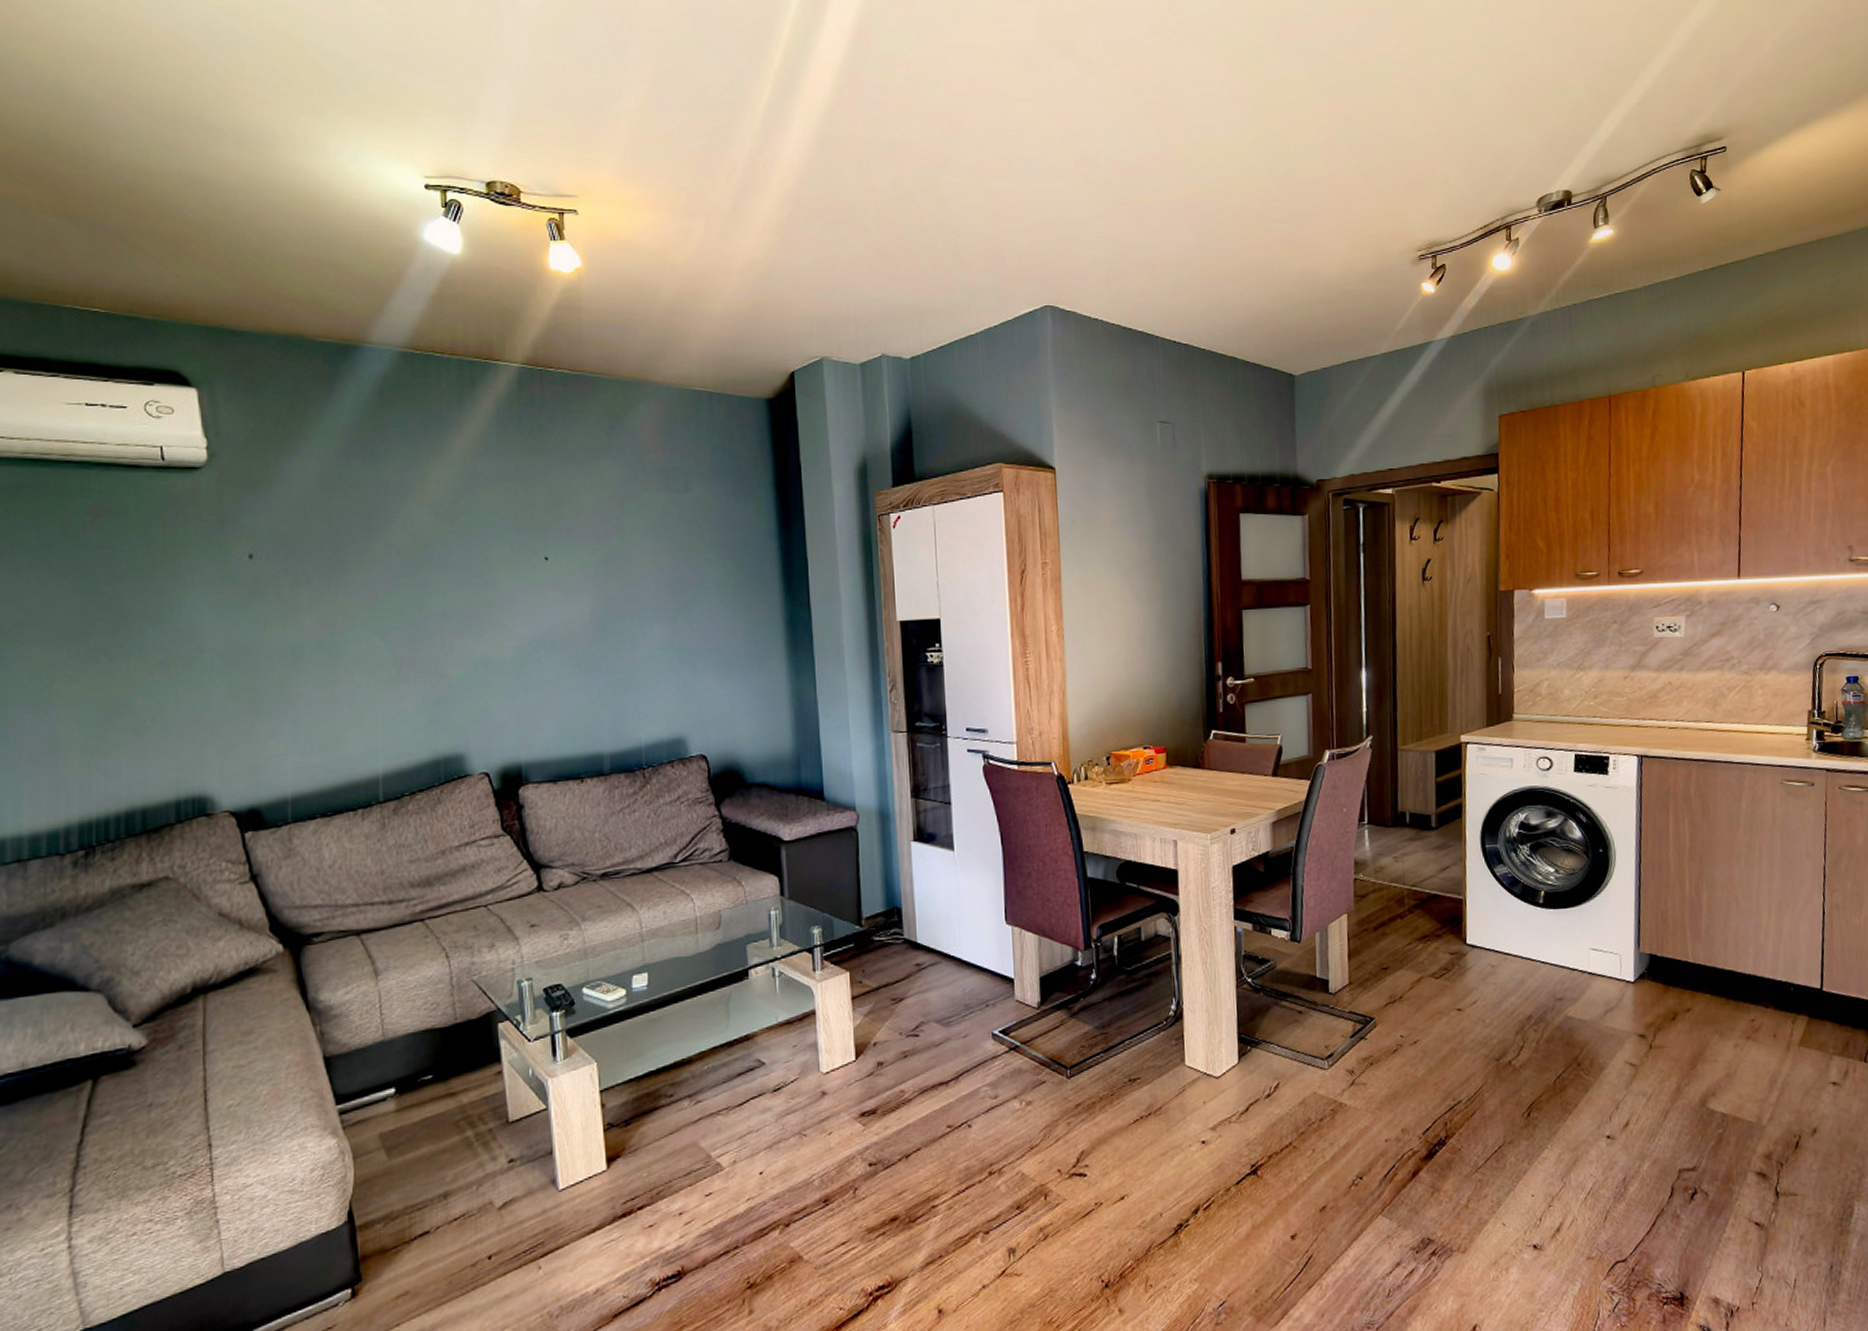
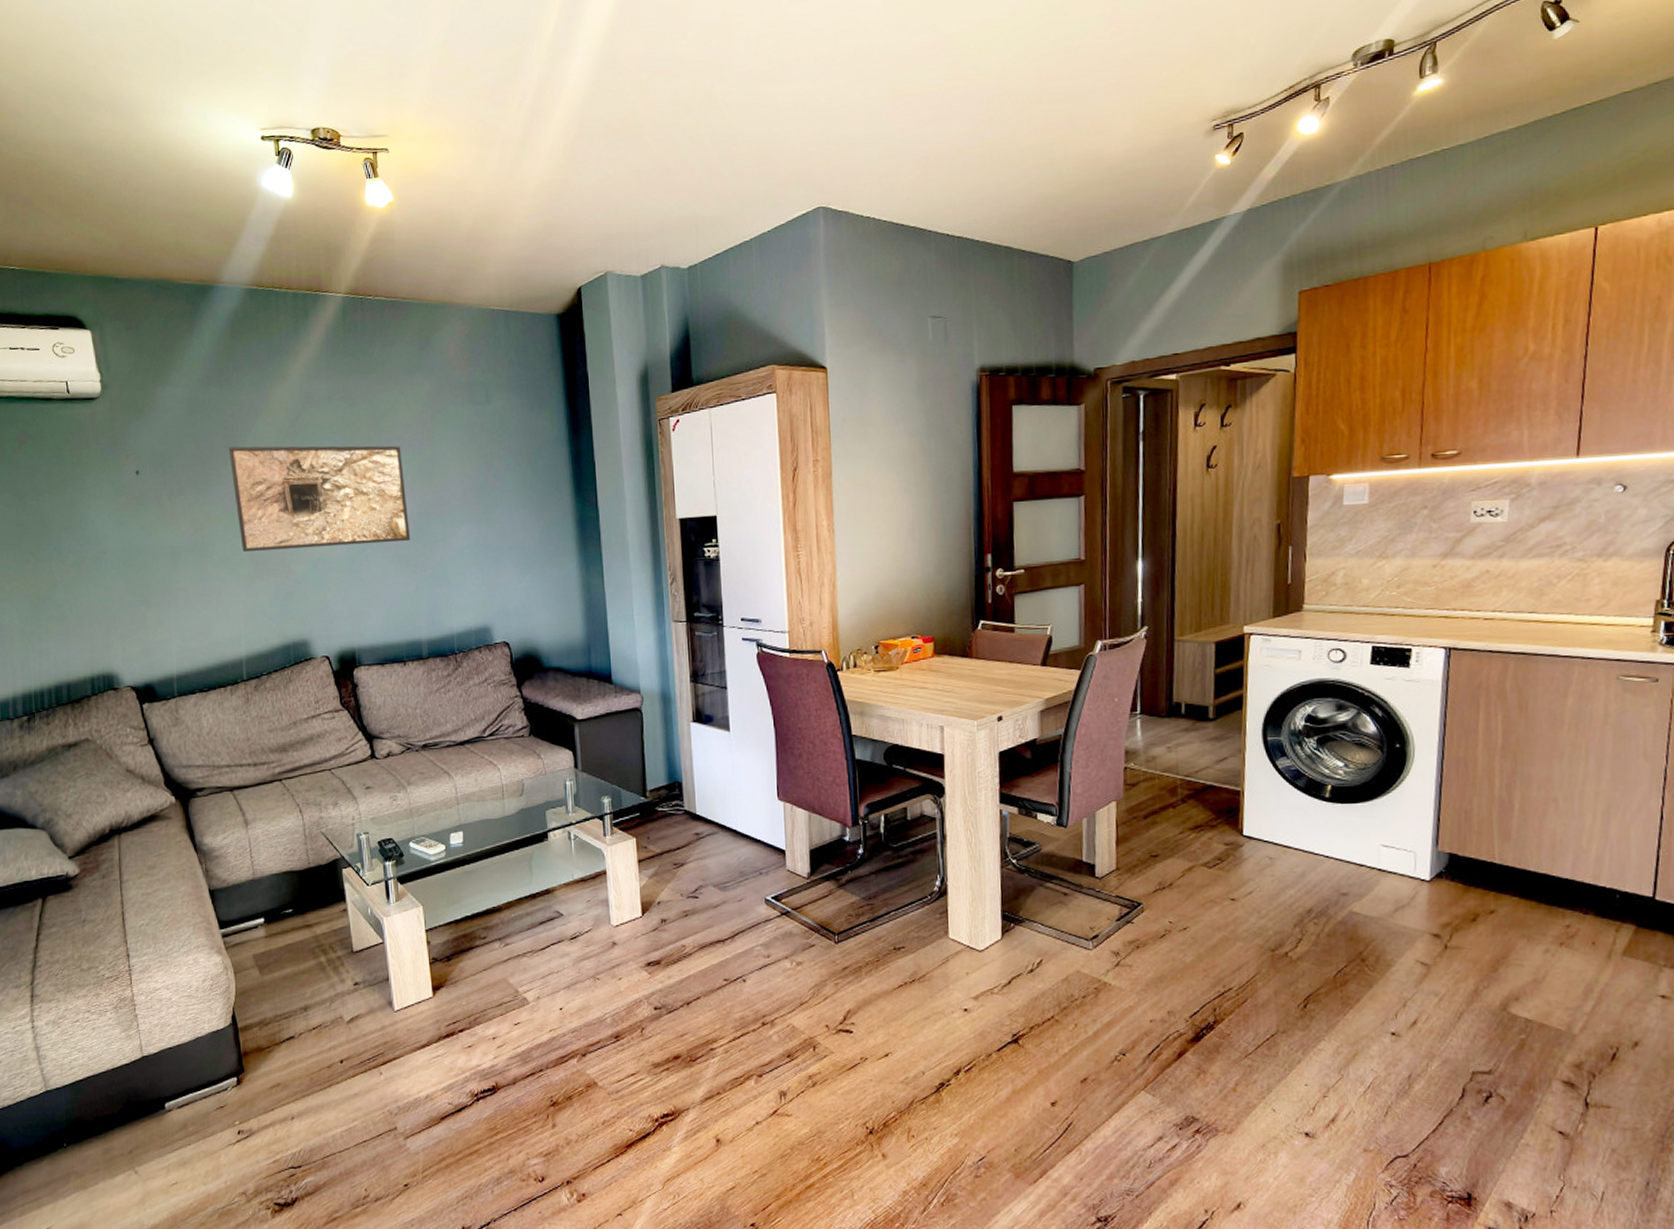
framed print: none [370,529,593,651] -> present [228,445,411,552]

